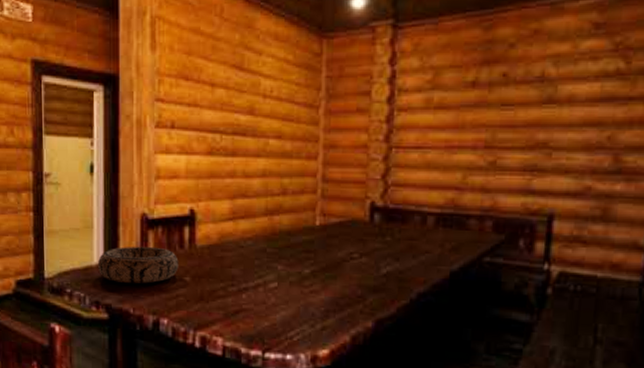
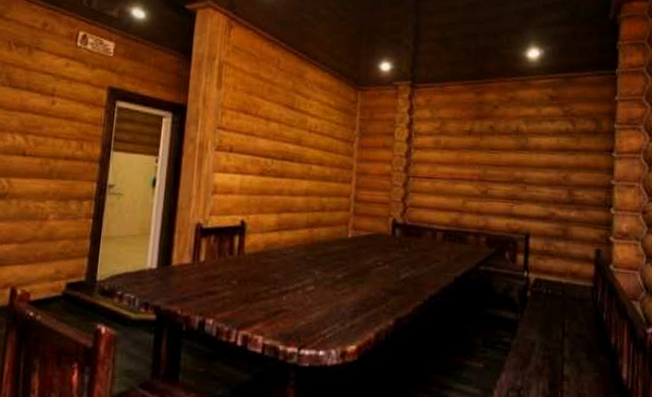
ceramic bowl: present [97,246,179,284] -> none [150,252,228,287]

